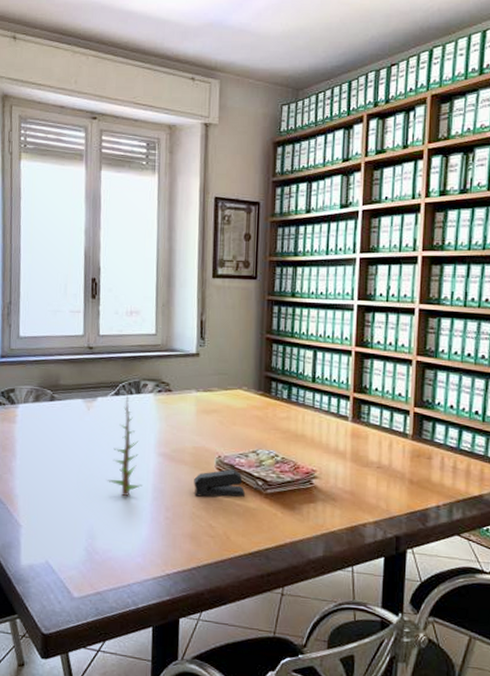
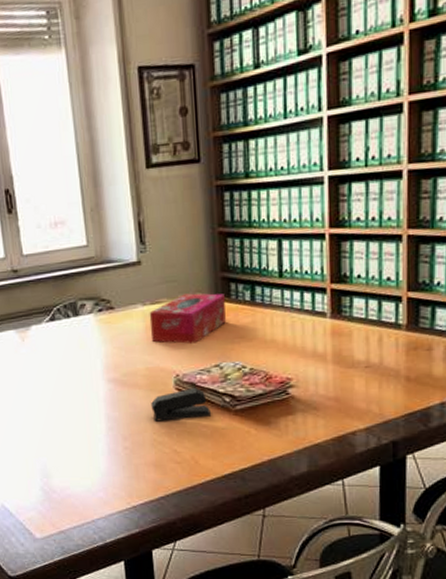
plant: present [107,386,142,496] -> none [54,308,94,429]
tissue box: none [200,386,266,430] -> present [149,293,226,344]

